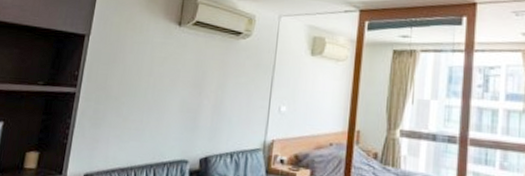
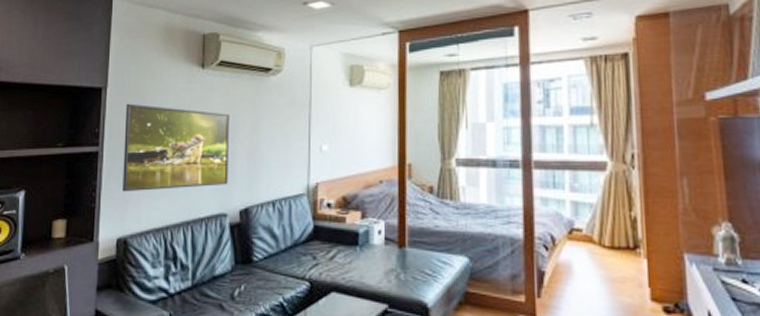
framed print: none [94,51,200,135] -> present [122,103,230,192]

